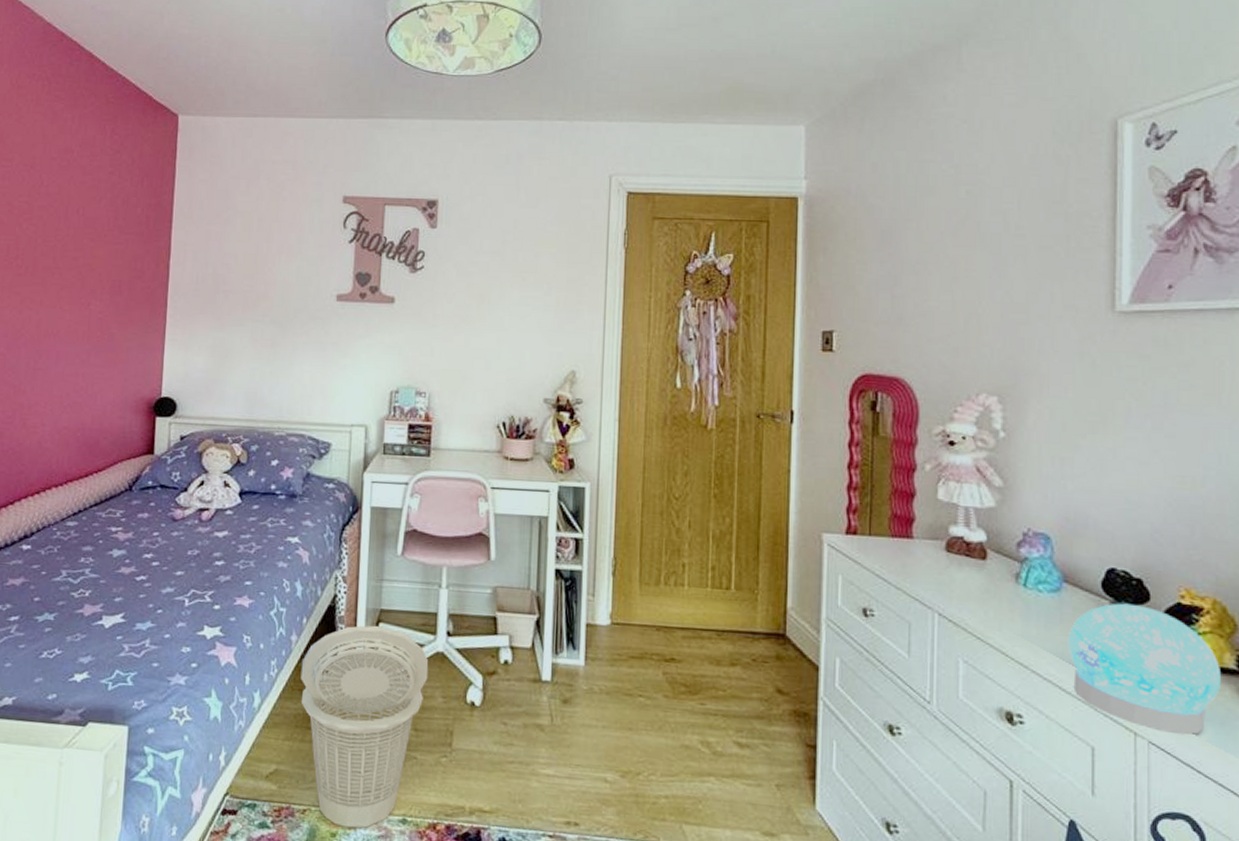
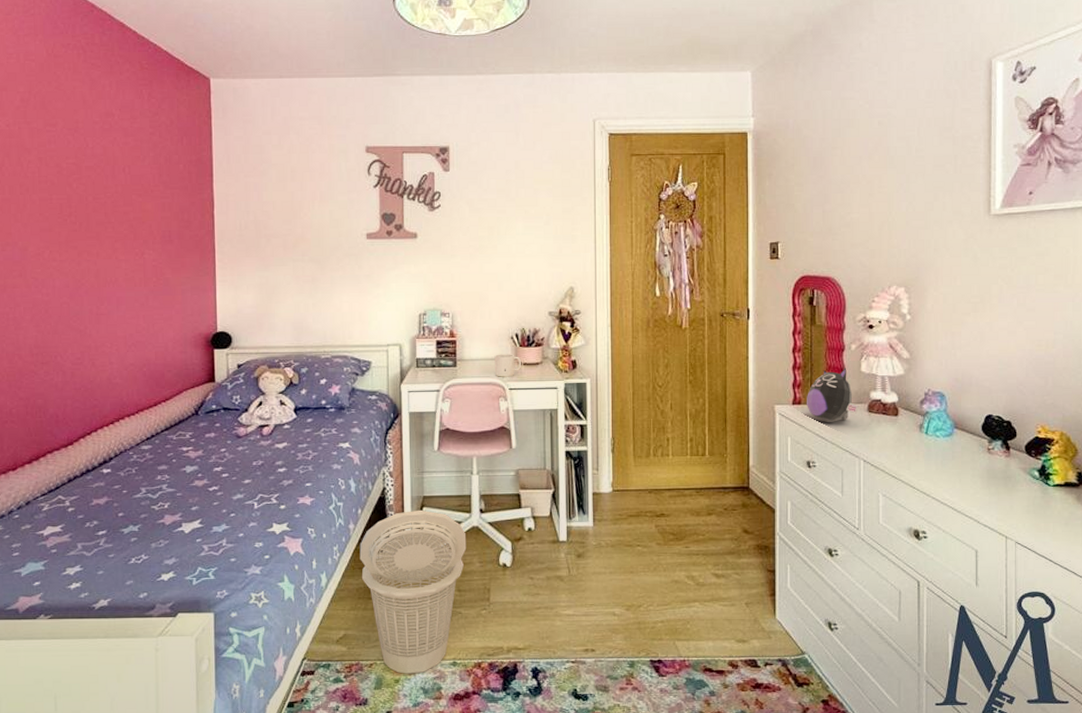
mug: none [475,445,508,474] -> present [494,354,522,377]
plush toy: none [864,493,933,561] -> present [807,368,859,422]
snow globe: present [1067,603,1222,736] -> none [958,440,1067,535]

